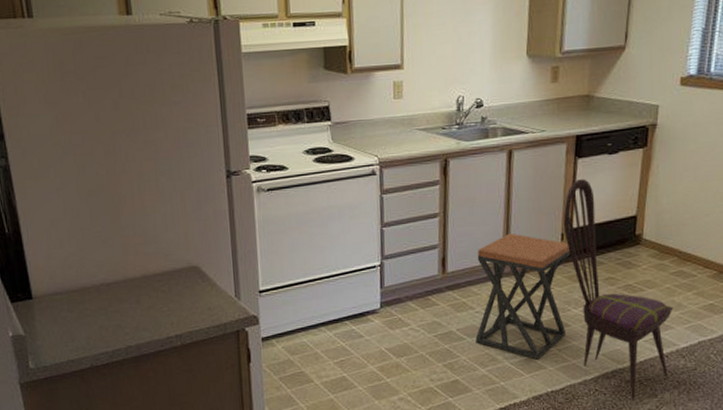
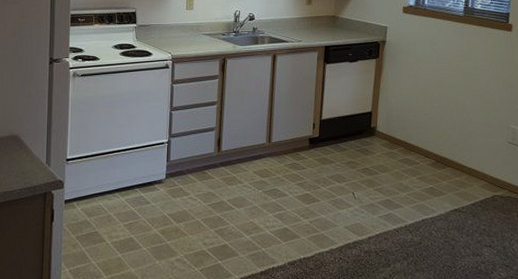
stool: present [475,233,571,360] -> none [242,120,320,229]
dining chair: present [563,179,673,401] -> none [314,80,402,269]

